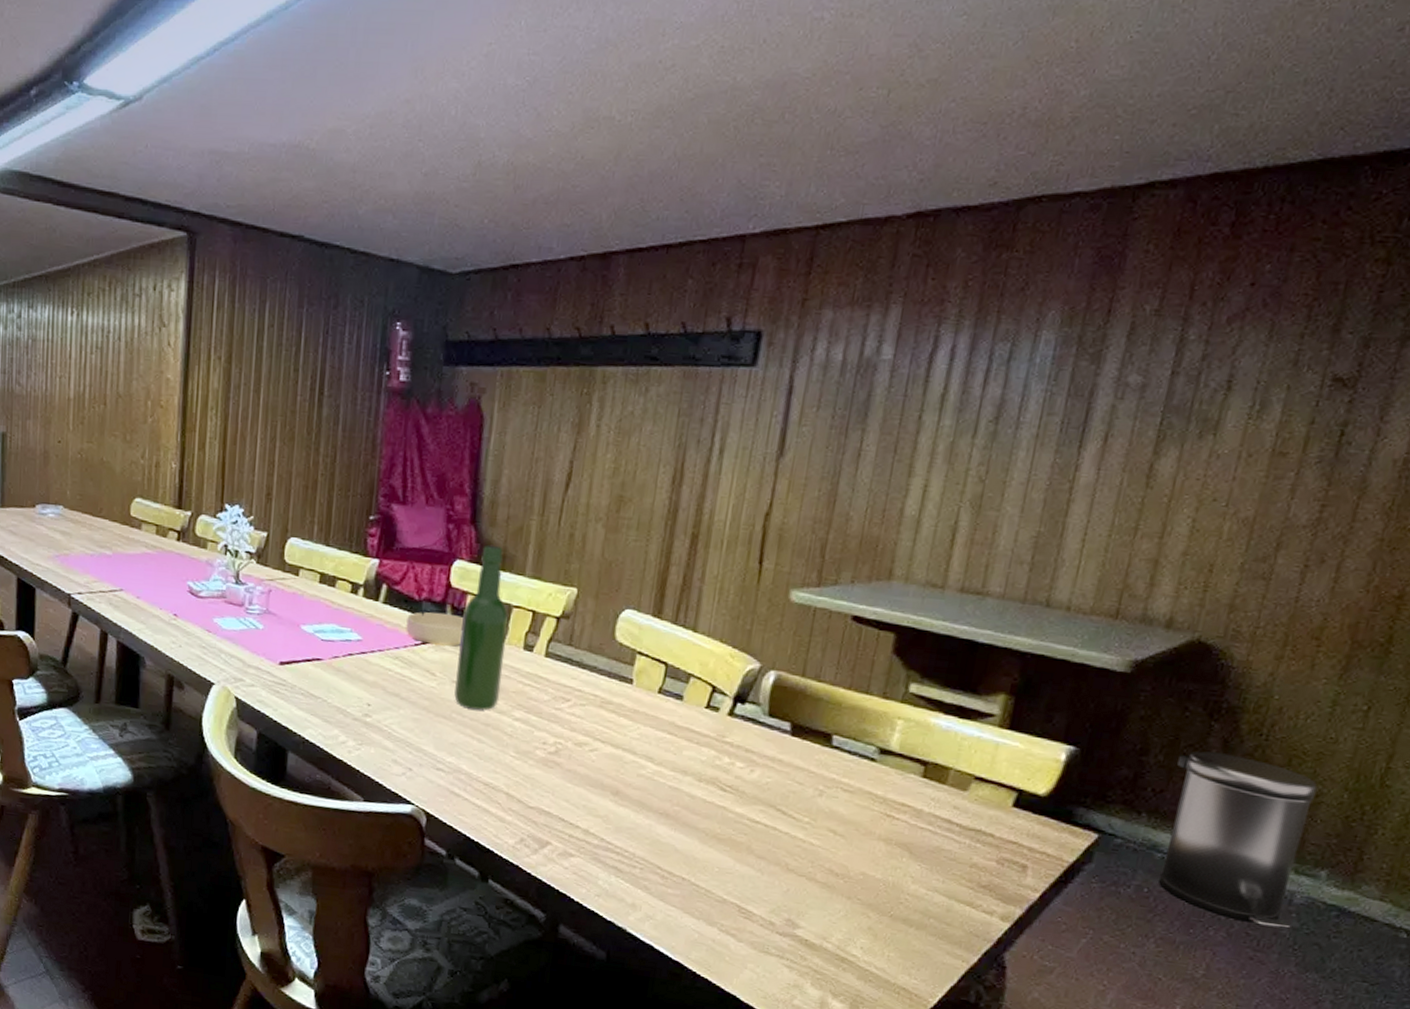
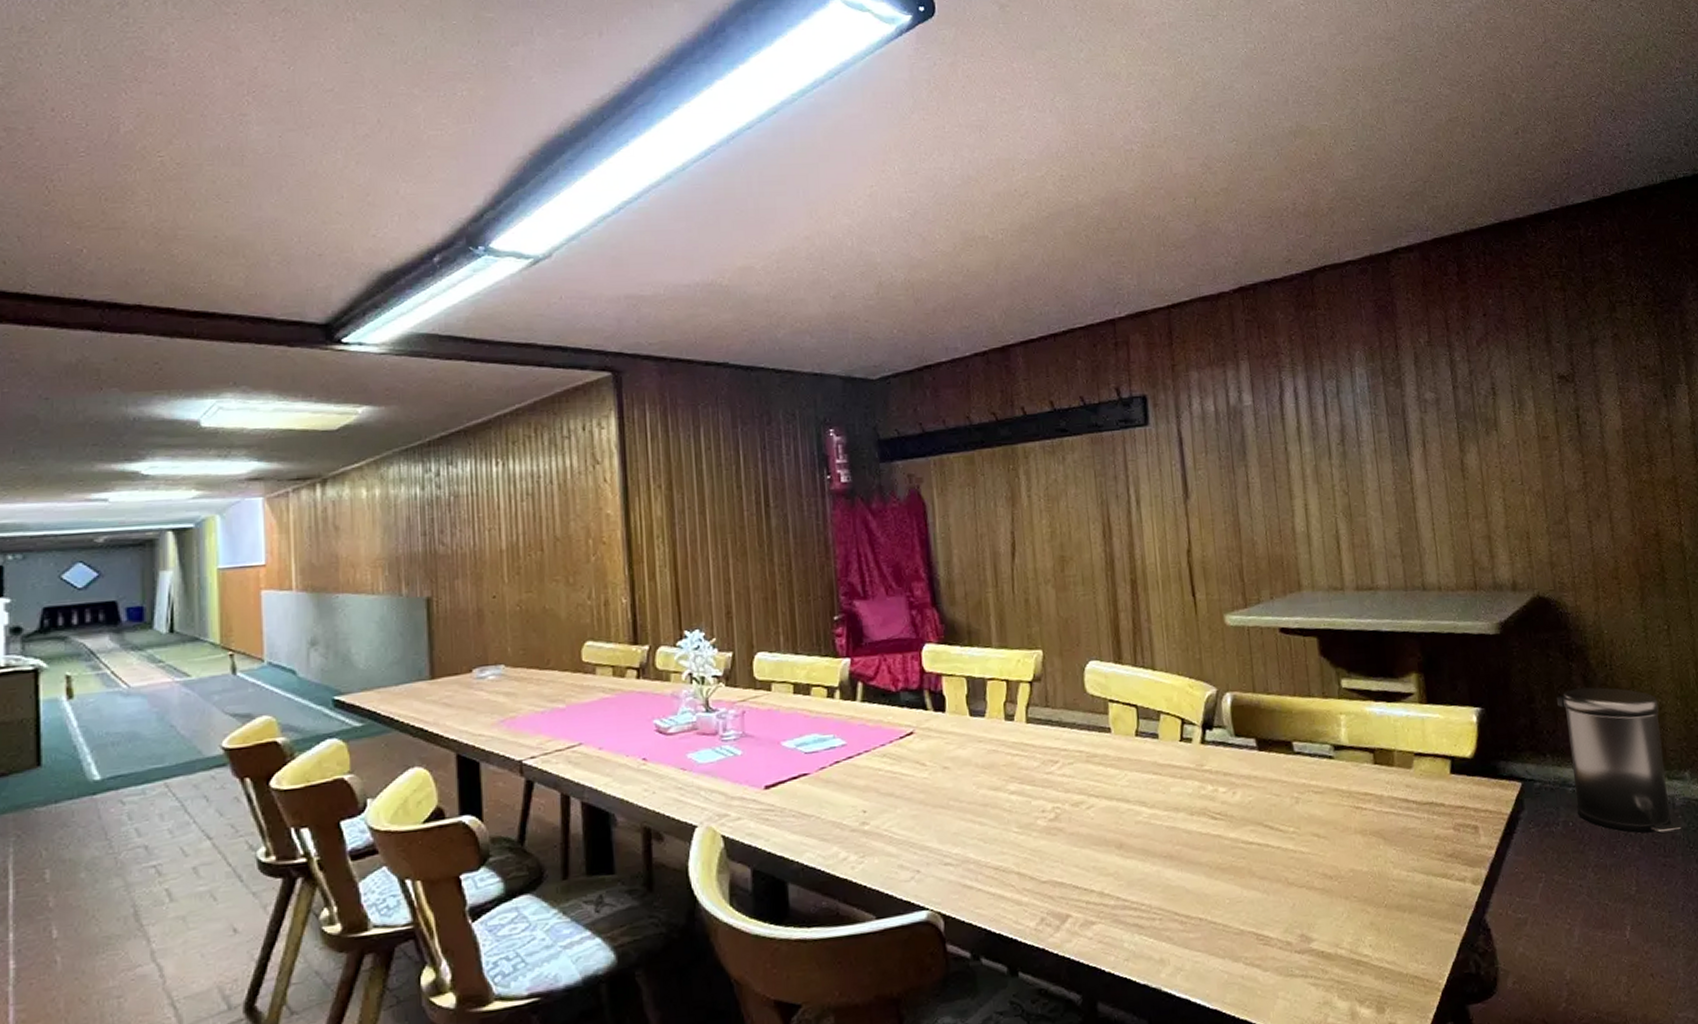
ashtray: present [406,612,464,646] -> none [887,699,945,734]
beer bottle: present [454,545,509,710] -> none [941,624,992,792]

